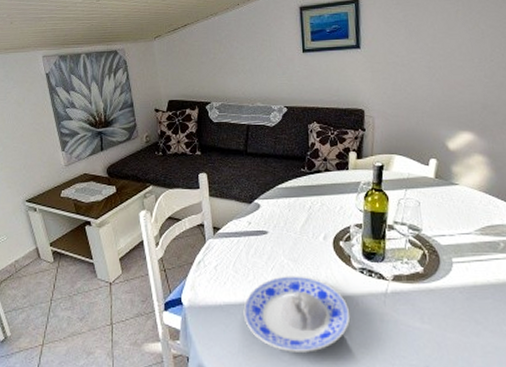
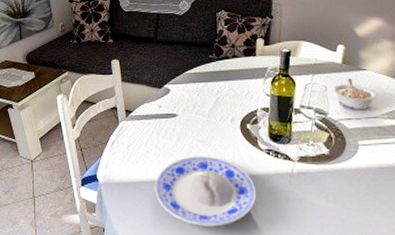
legume: none [426,193,471,226] -> present [333,78,378,110]

